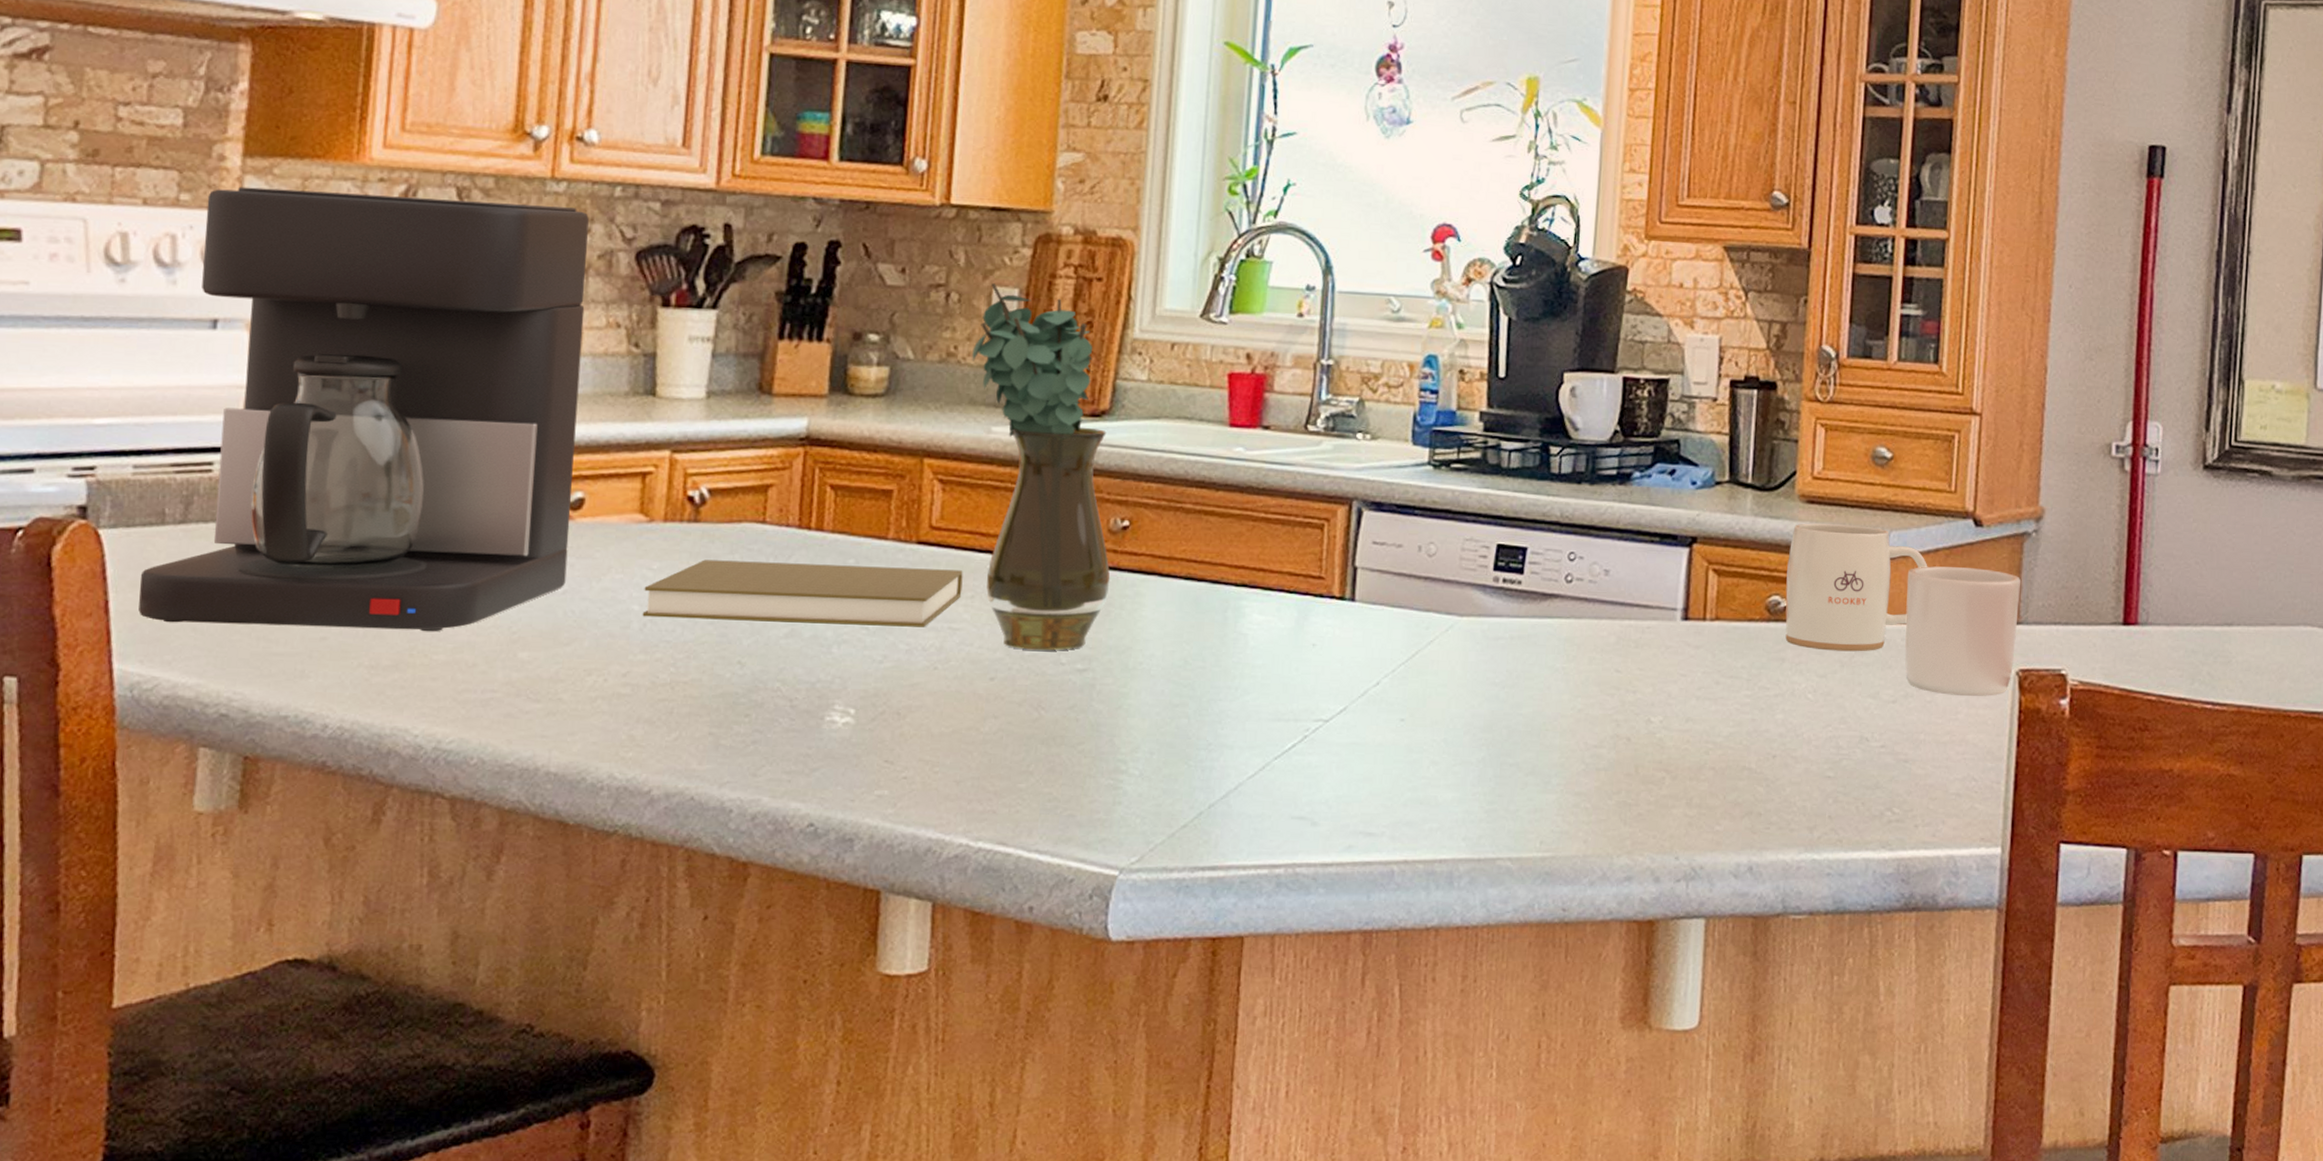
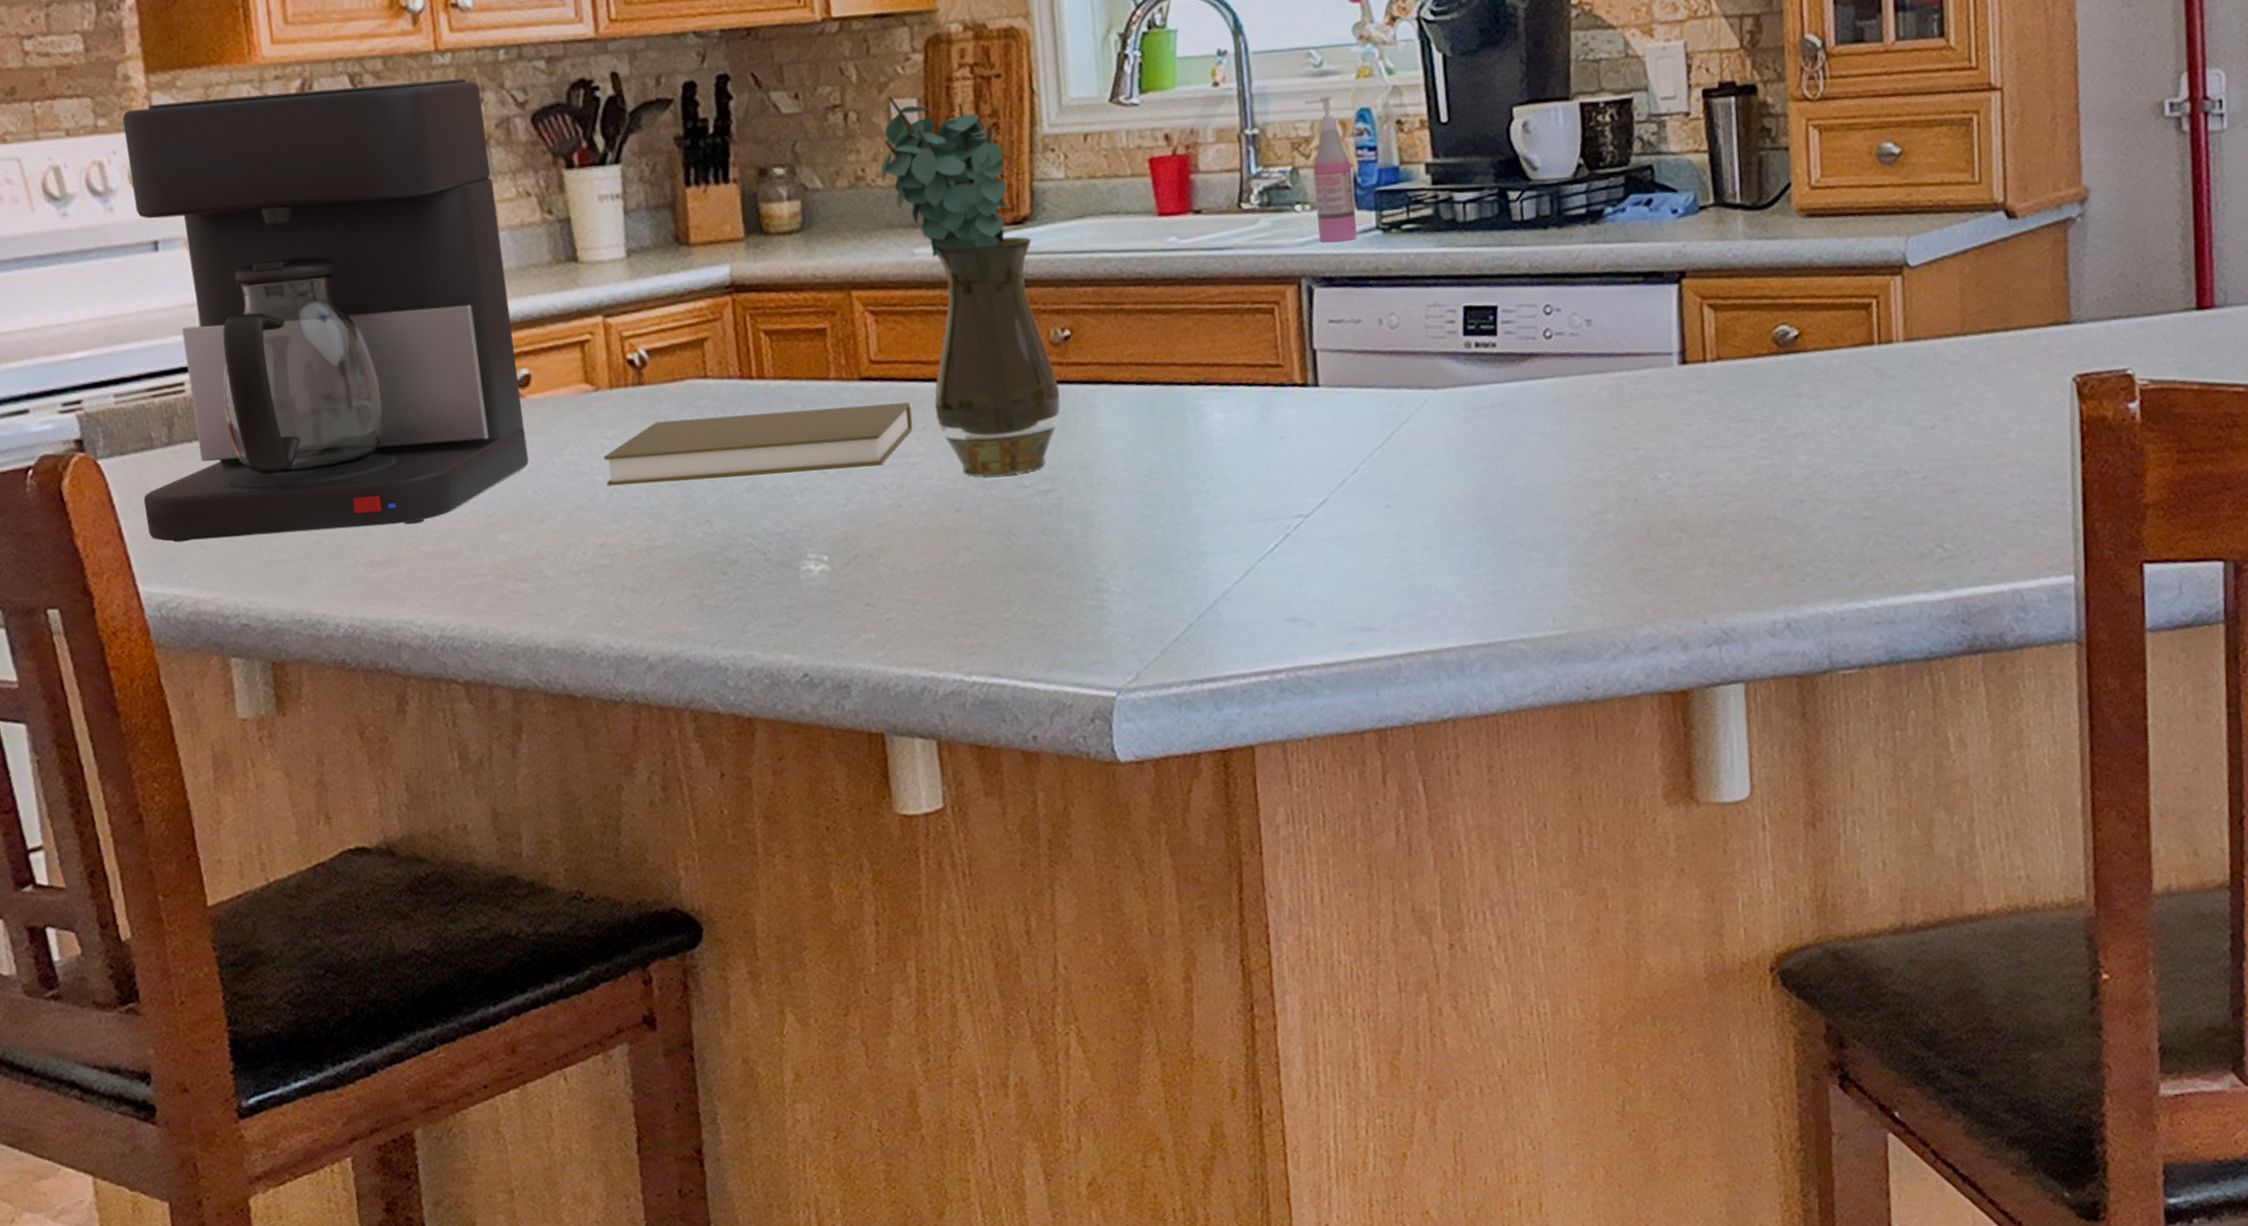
soap dispenser: none [1375,339,1413,472] -> present [1304,95,1358,243]
mug: present [1785,523,1928,652] -> none [1792,234,1956,380]
mug: present [1904,566,2021,696] -> none [1933,265,2069,413]

